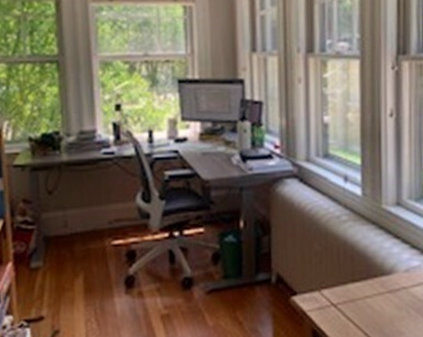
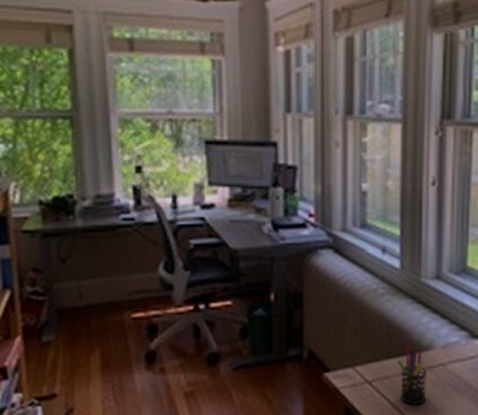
pen holder: none [361,269,390,328] -> present [397,345,426,406]

